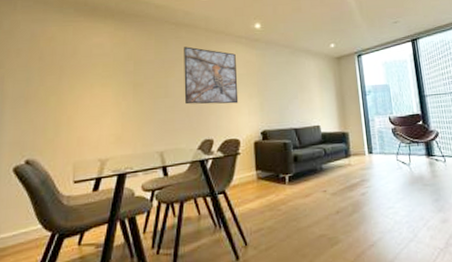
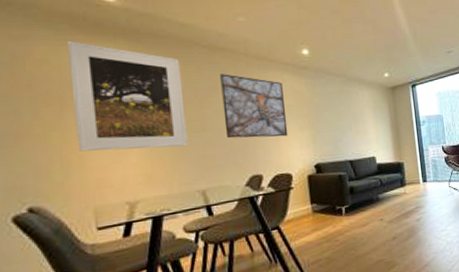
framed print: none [68,21,153,113] -> present [66,40,188,152]

